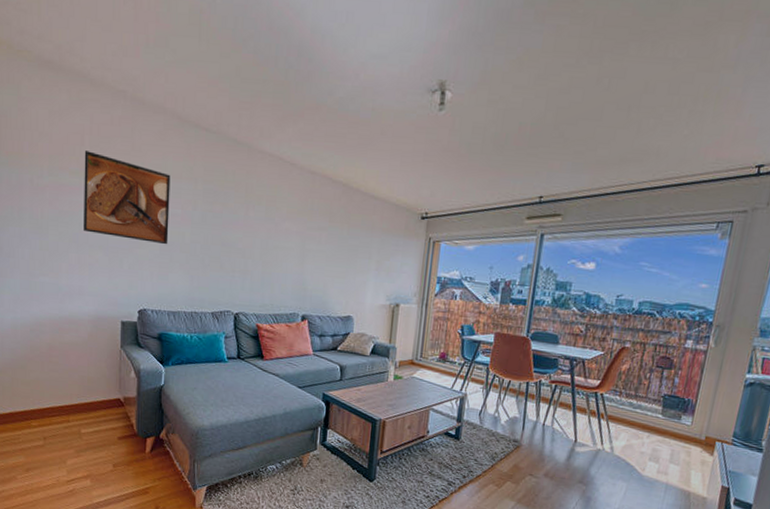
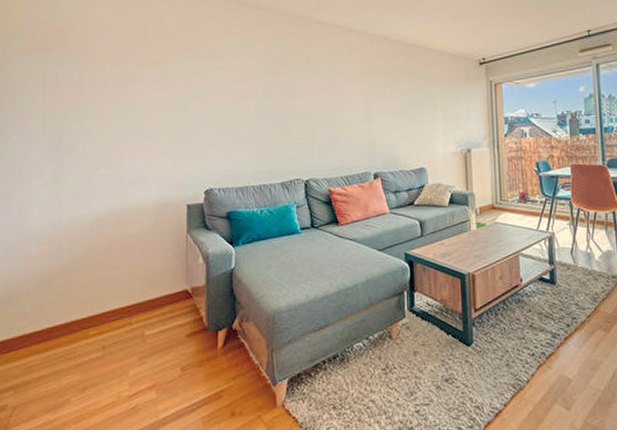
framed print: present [84,151,171,245] -> none [147,41,233,121]

